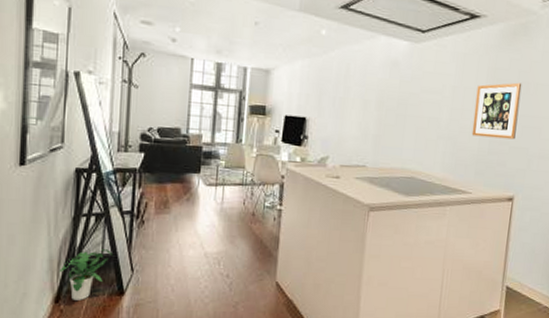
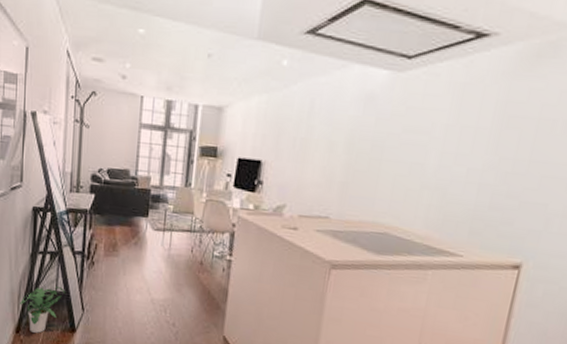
wall art: present [471,82,522,140] -> none [467,119,545,193]

